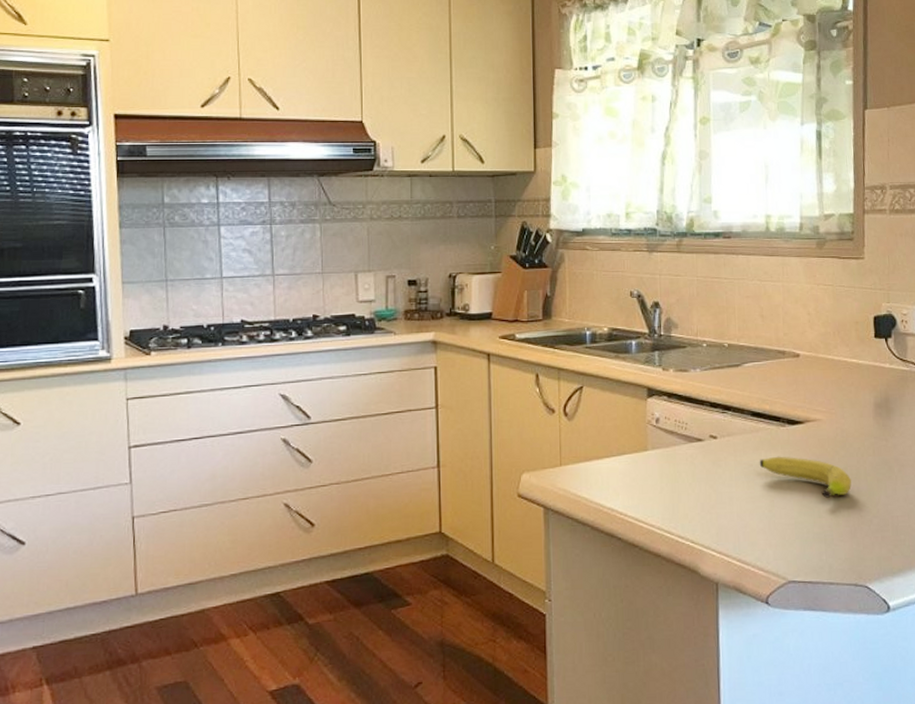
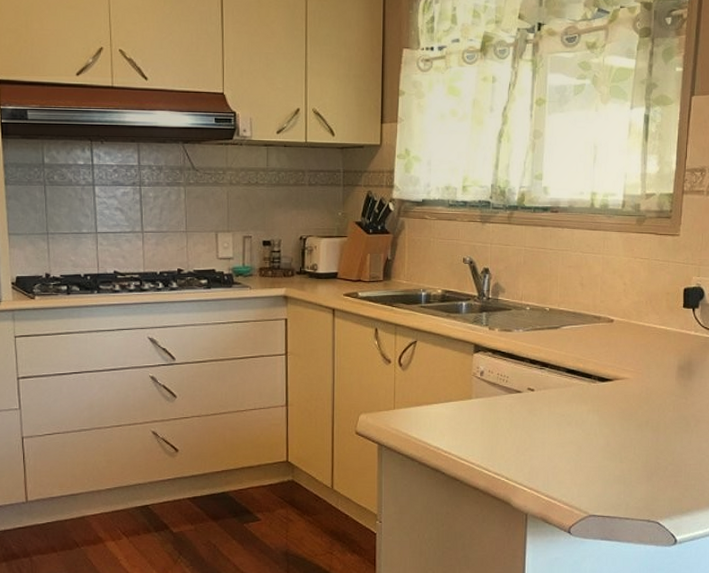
fruit: present [759,456,852,498] -> none [570,408,652,446]

